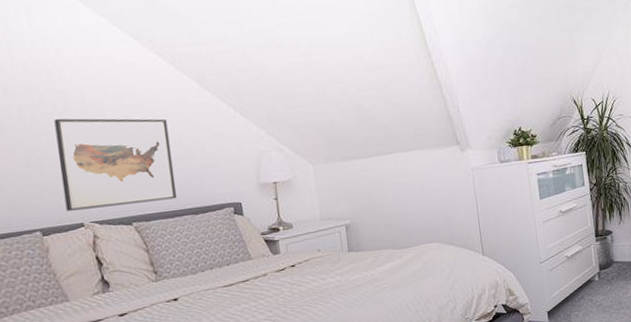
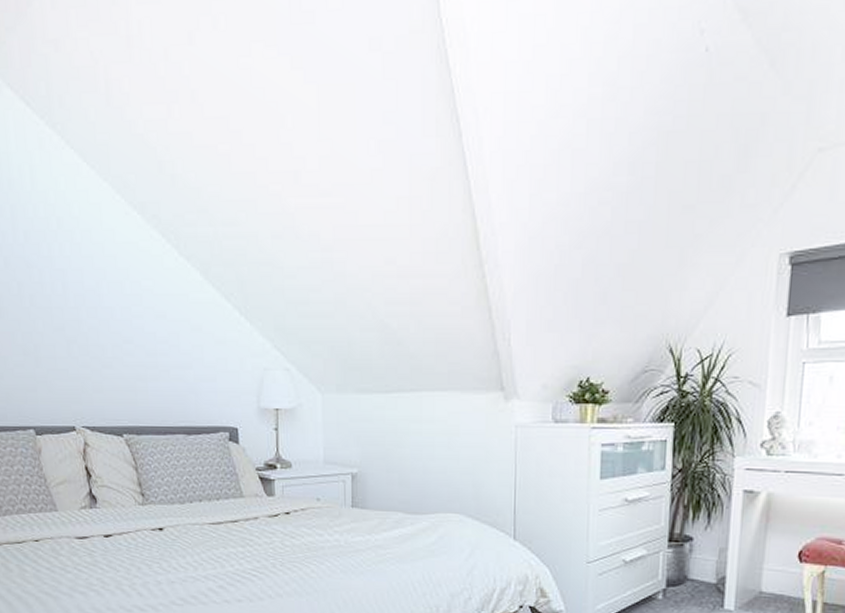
wall art: present [54,118,178,211] -> none [52,302,171,413]

